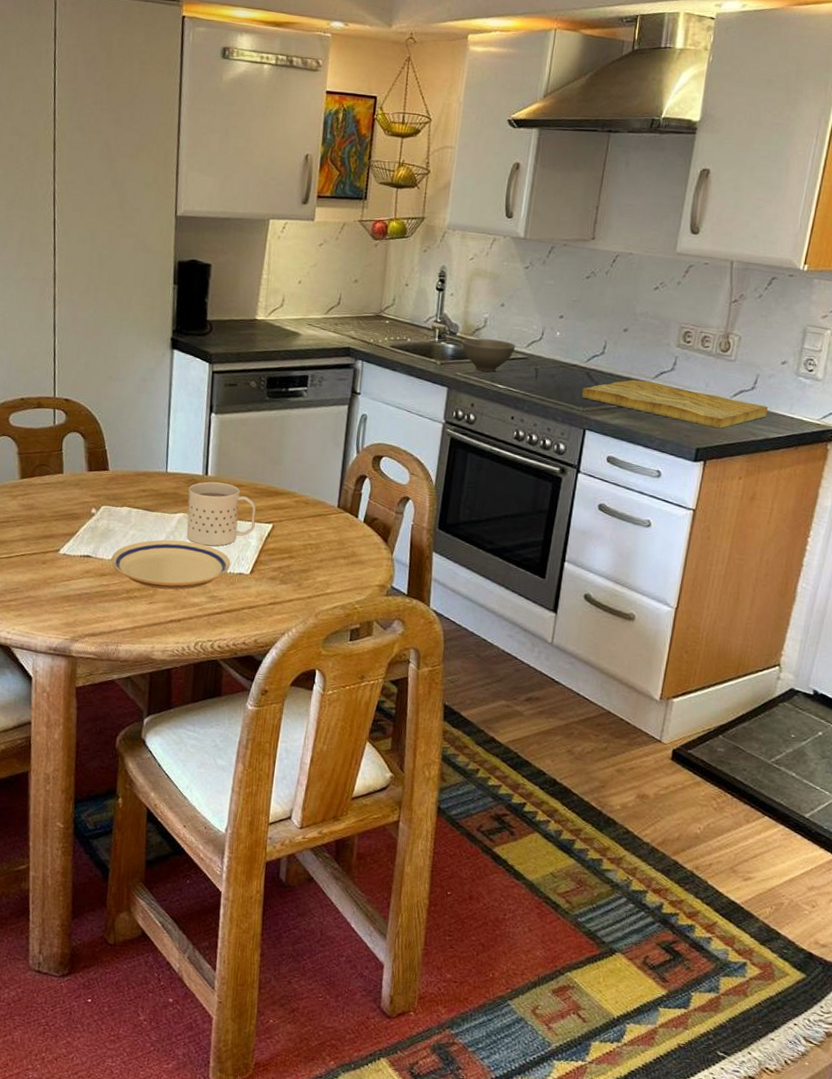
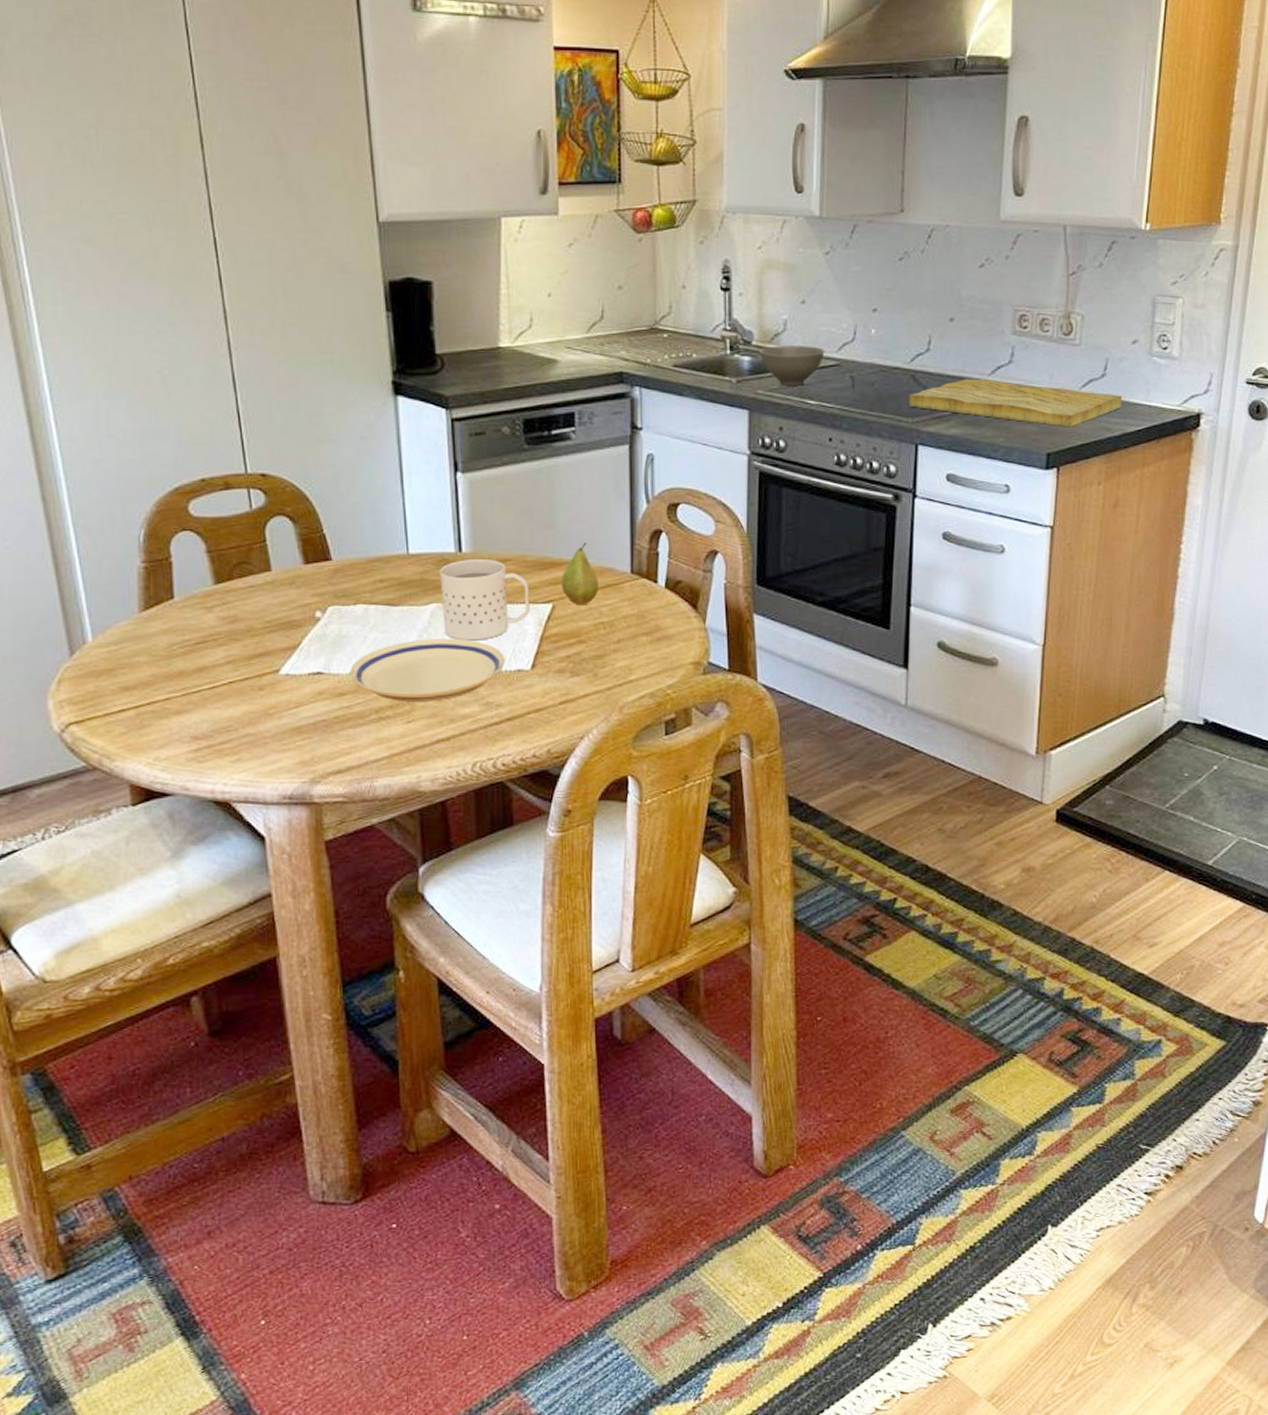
fruit: none [281,478,311,529] -> present [560,542,598,606]

